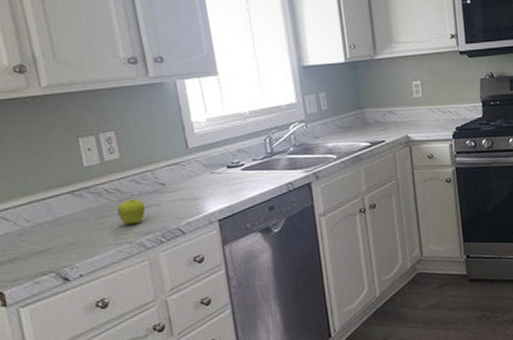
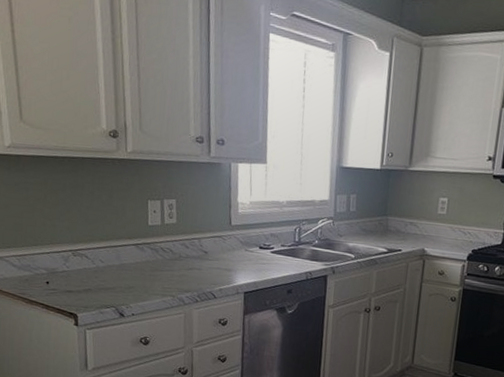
fruit: present [116,199,146,225] -> none [167,259,189,282]

